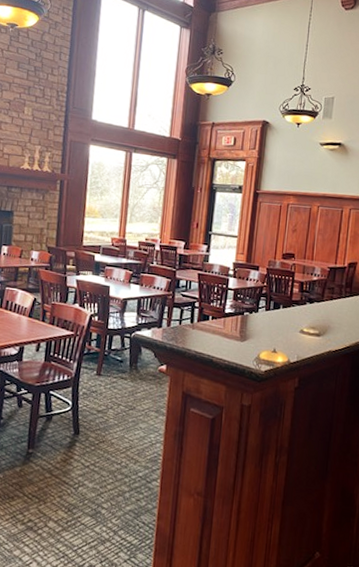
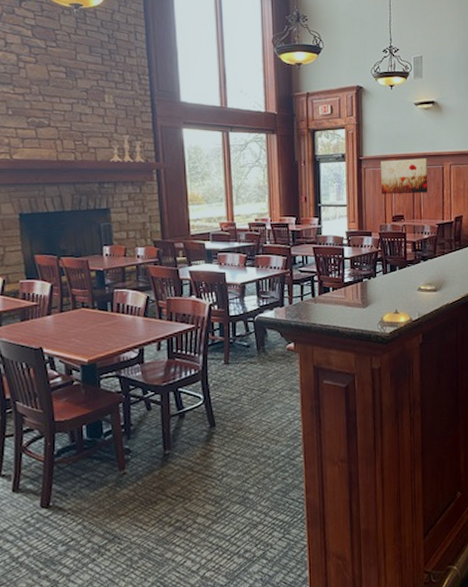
wall art: none [274,196,327,234] -> present [381,158,428,194]

